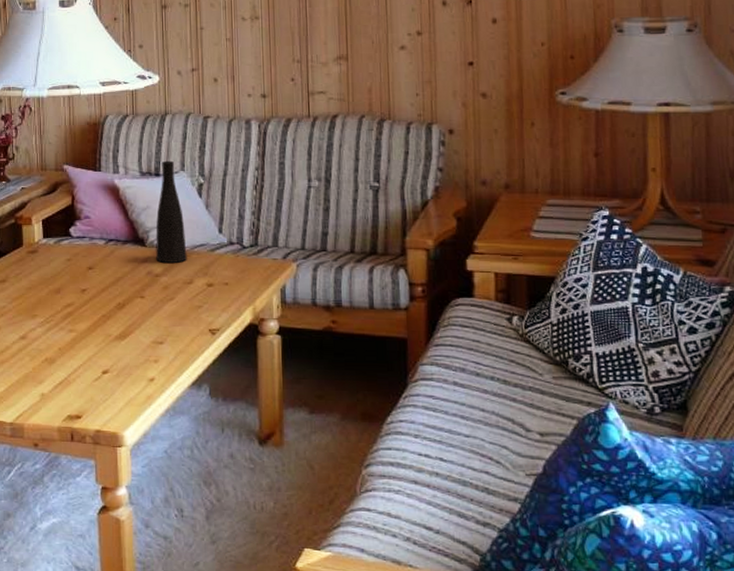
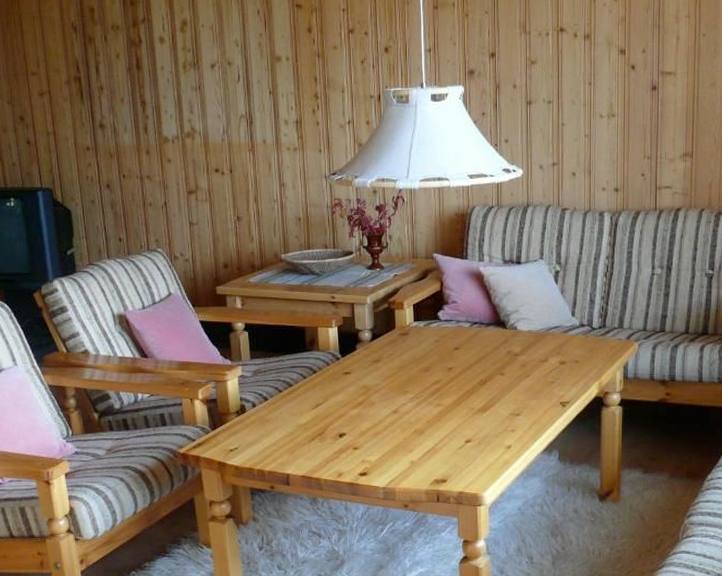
vase: present [156,160,187,263] -> none [515,249,543,343]

